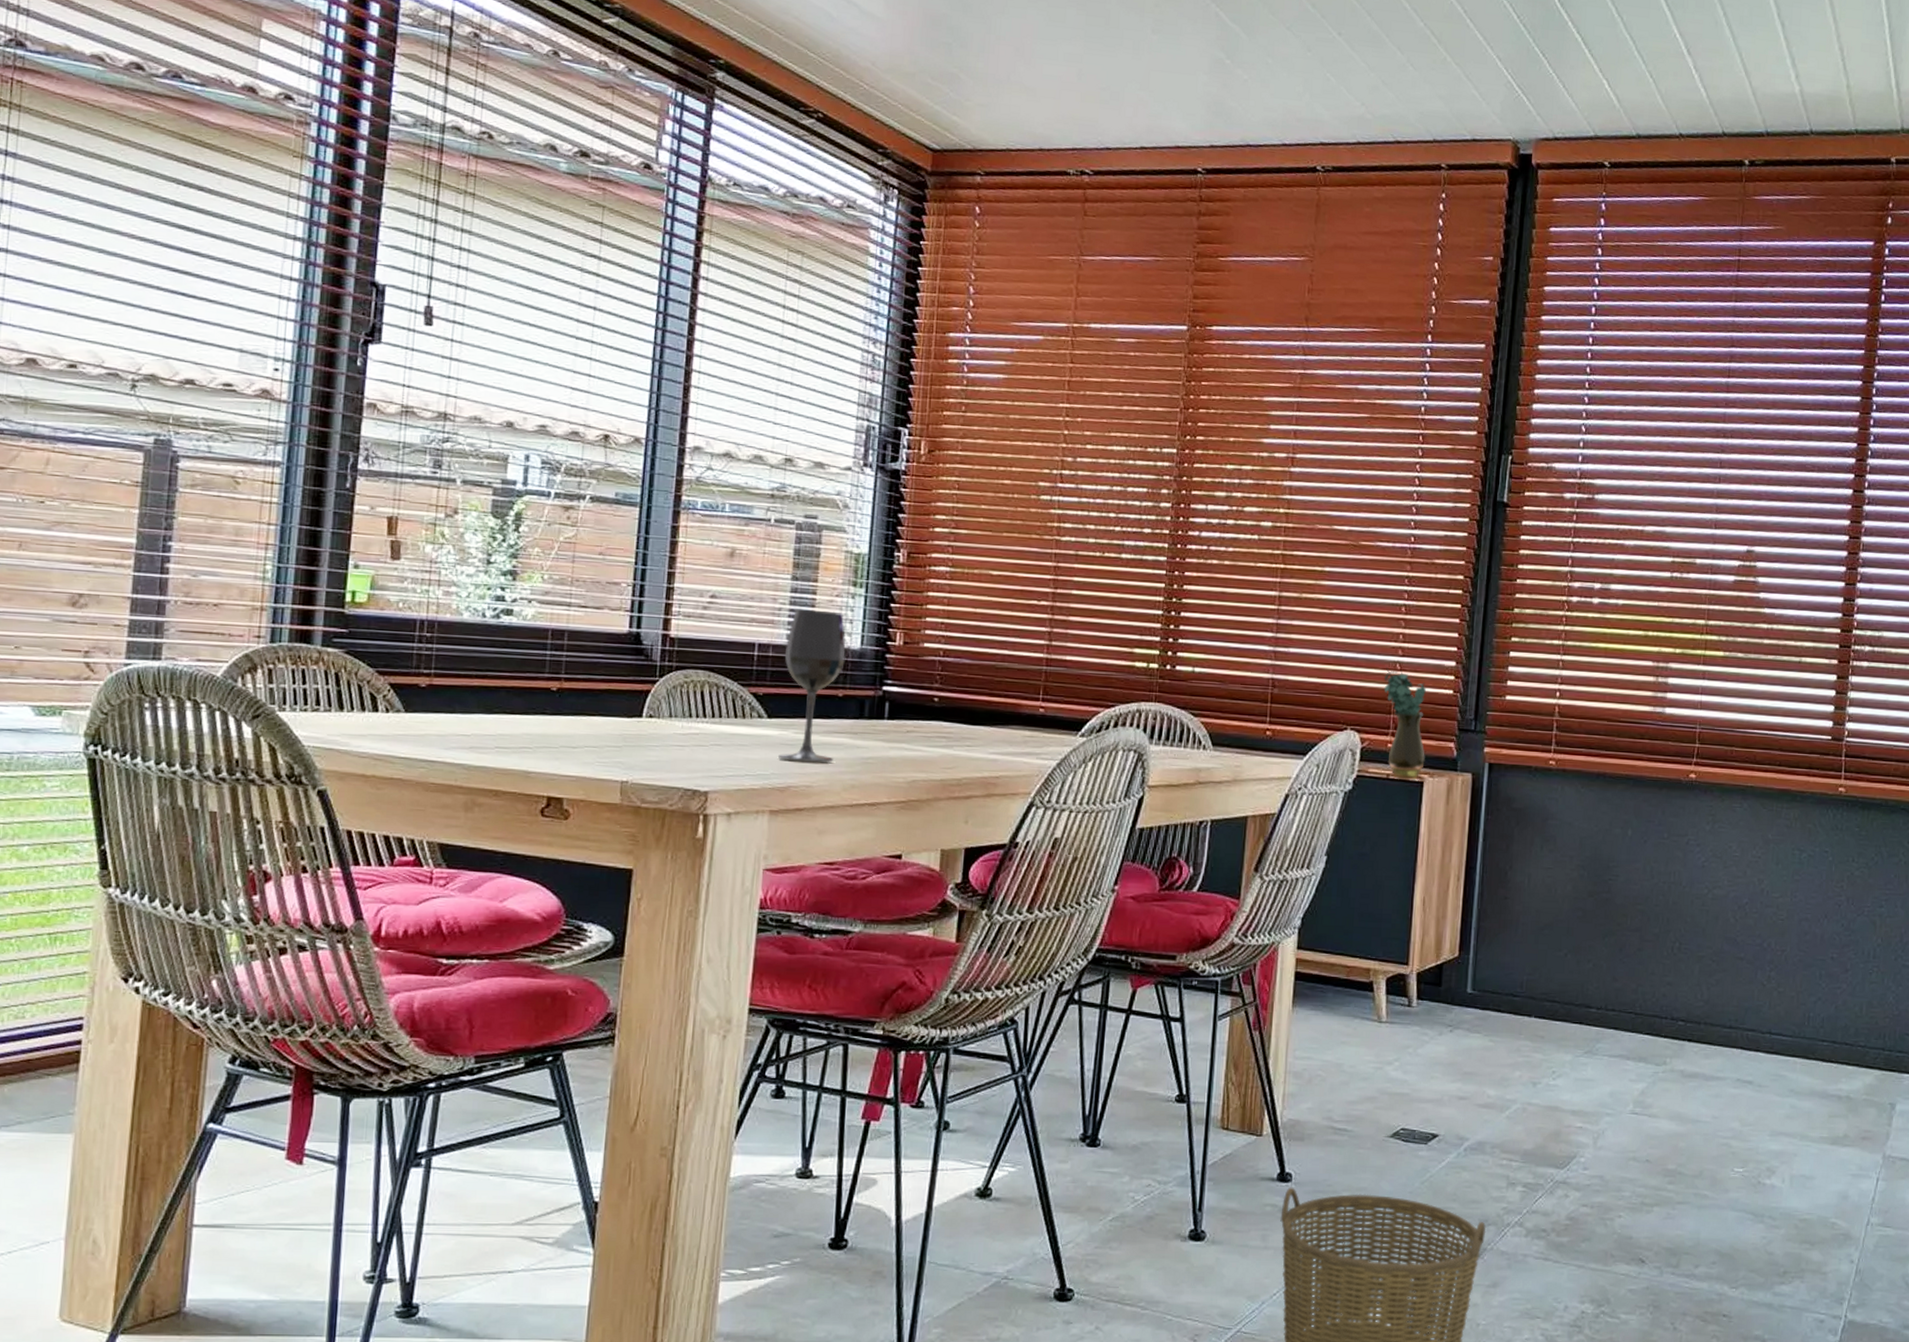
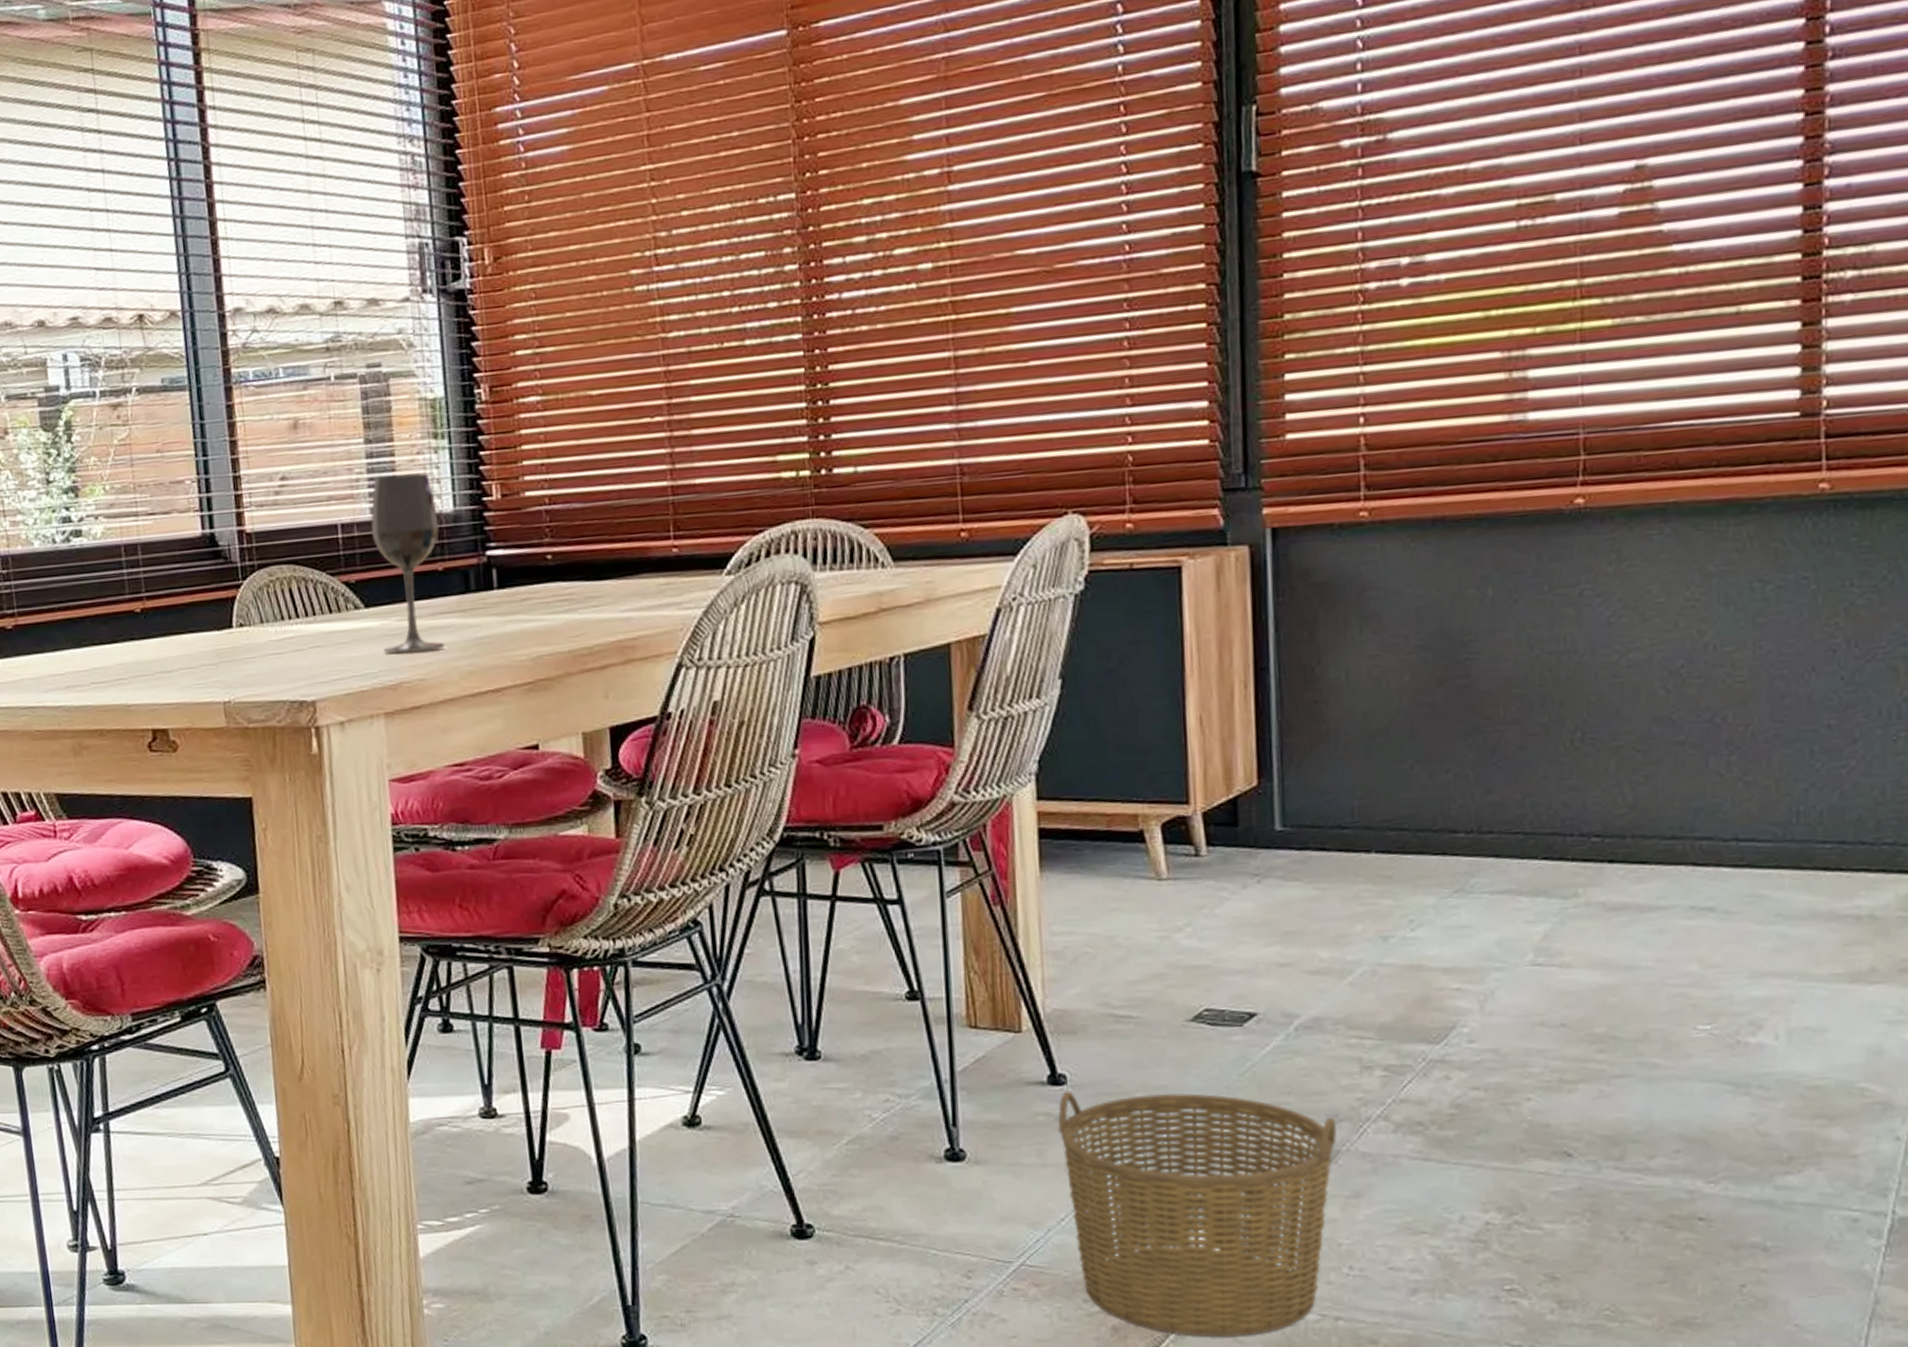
vase: present [1384,667,1426,780] -> none [1110,424,1182,568]

